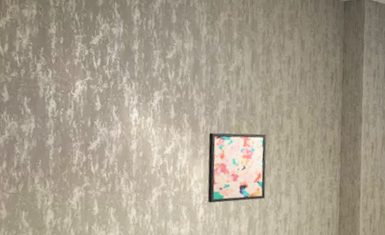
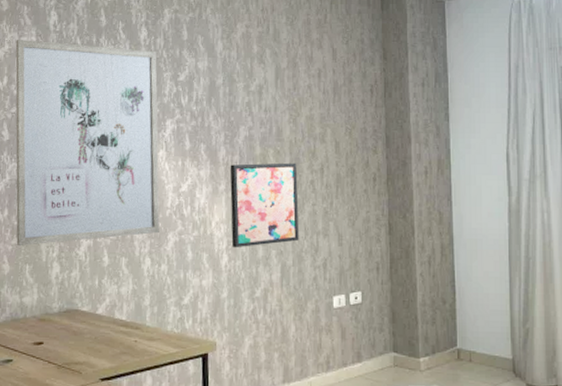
wall art: none [13,11,148,194] -> present [15,40,160,245]

